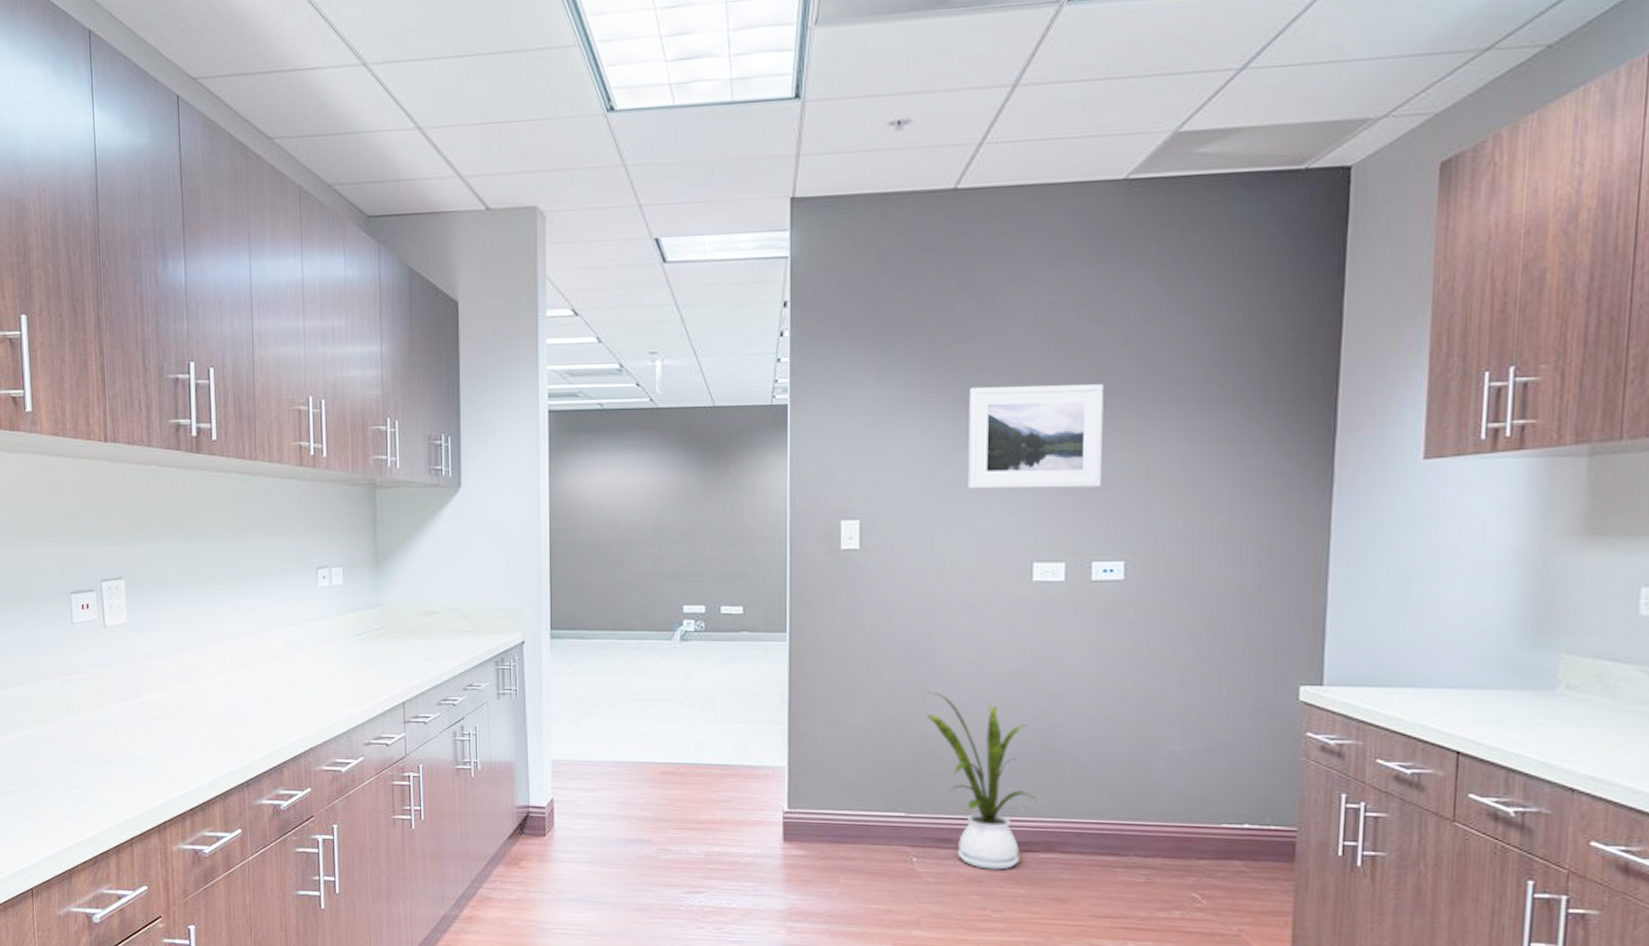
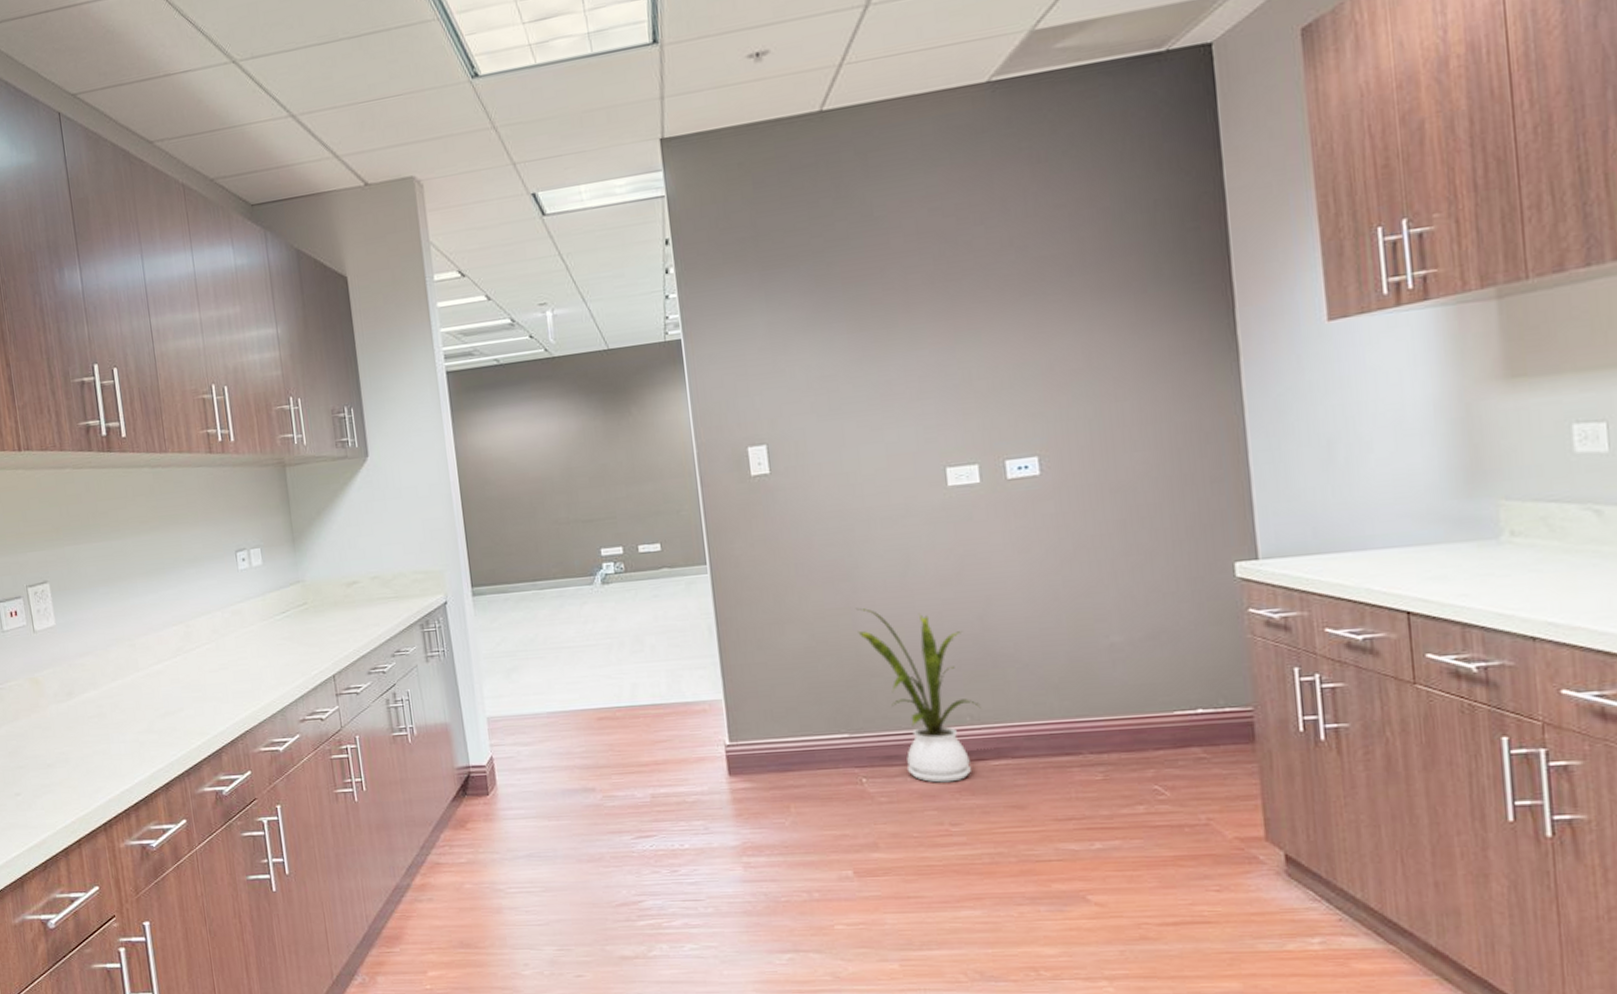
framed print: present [968,384,1104,489] -> none [860,284,1004,402]

